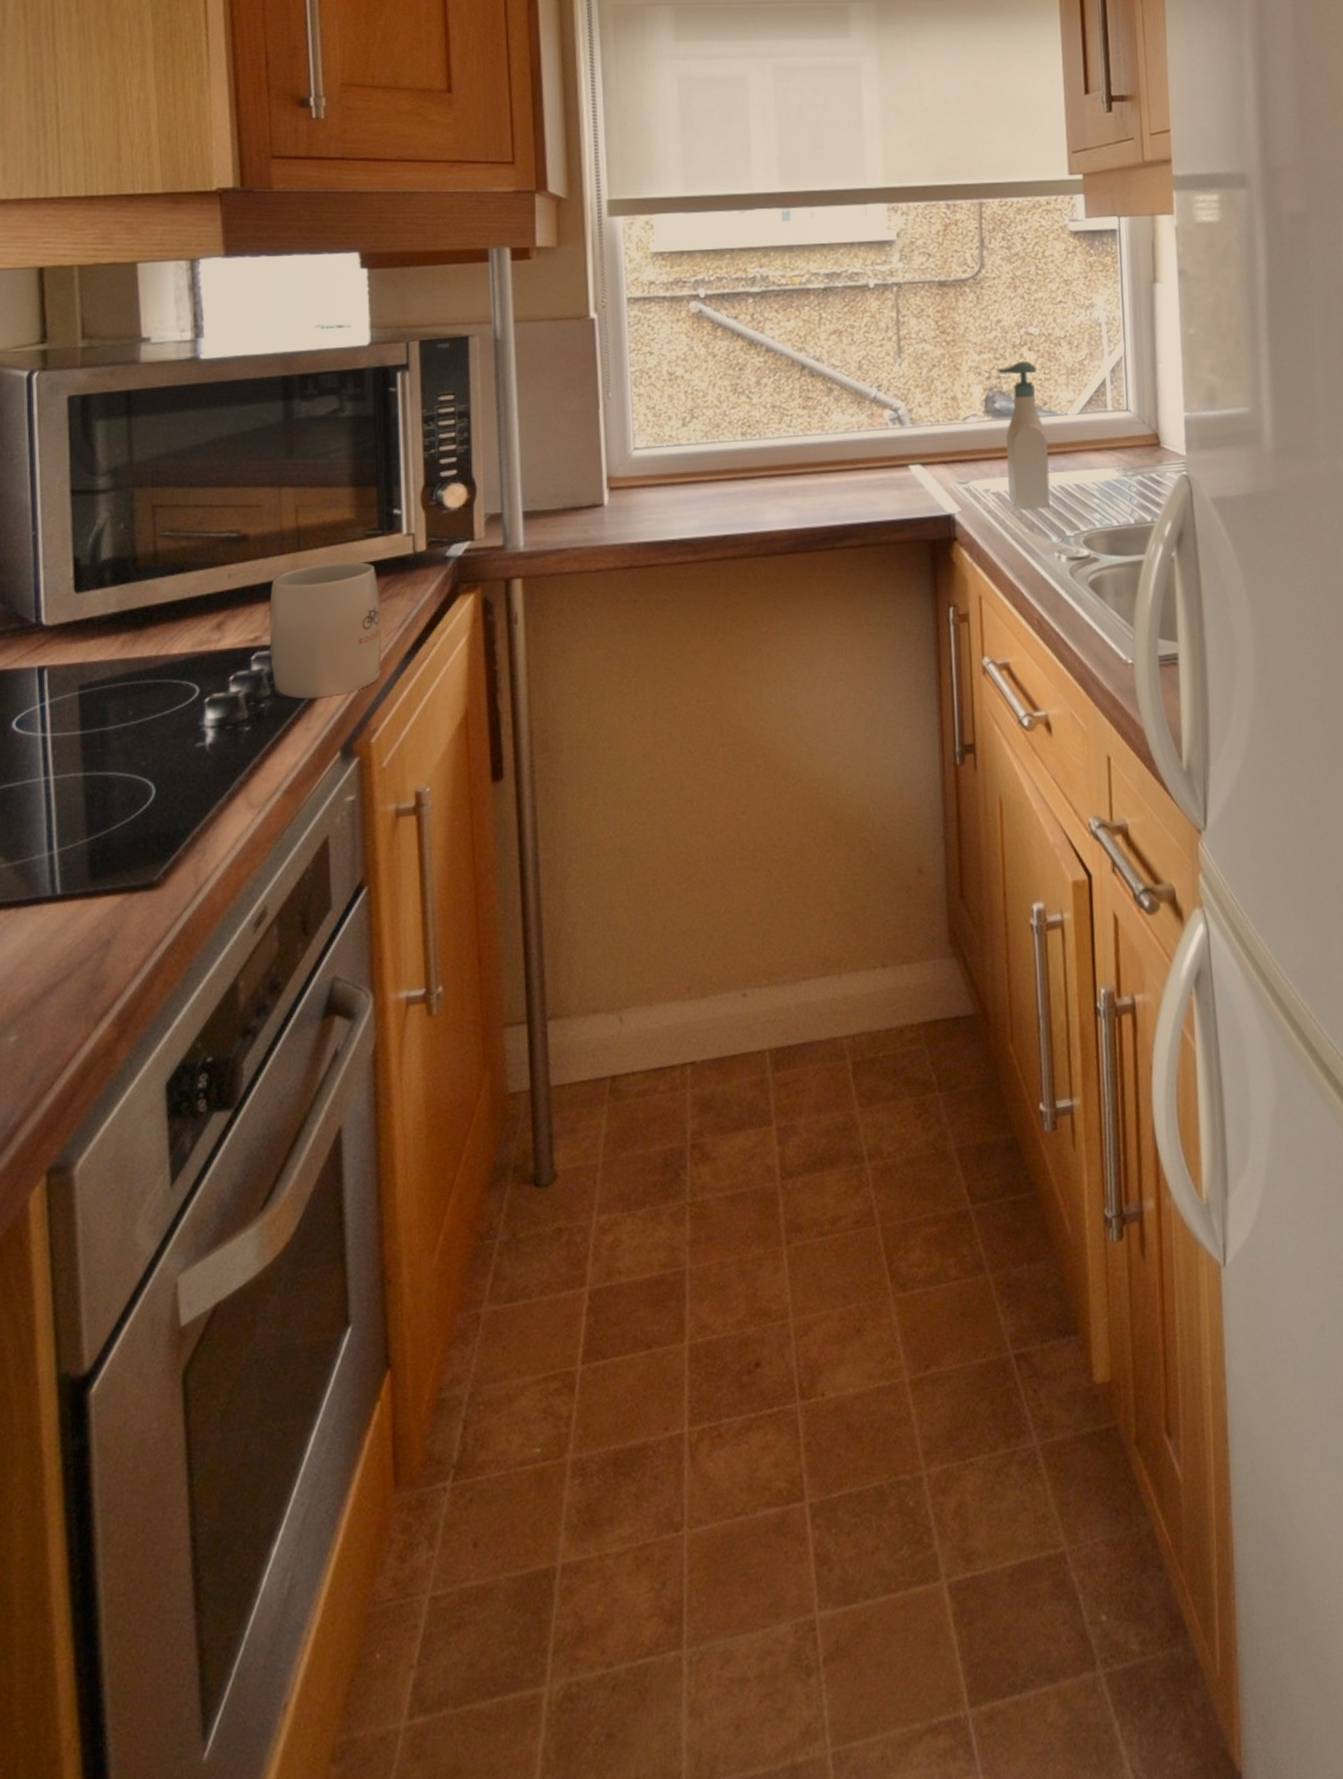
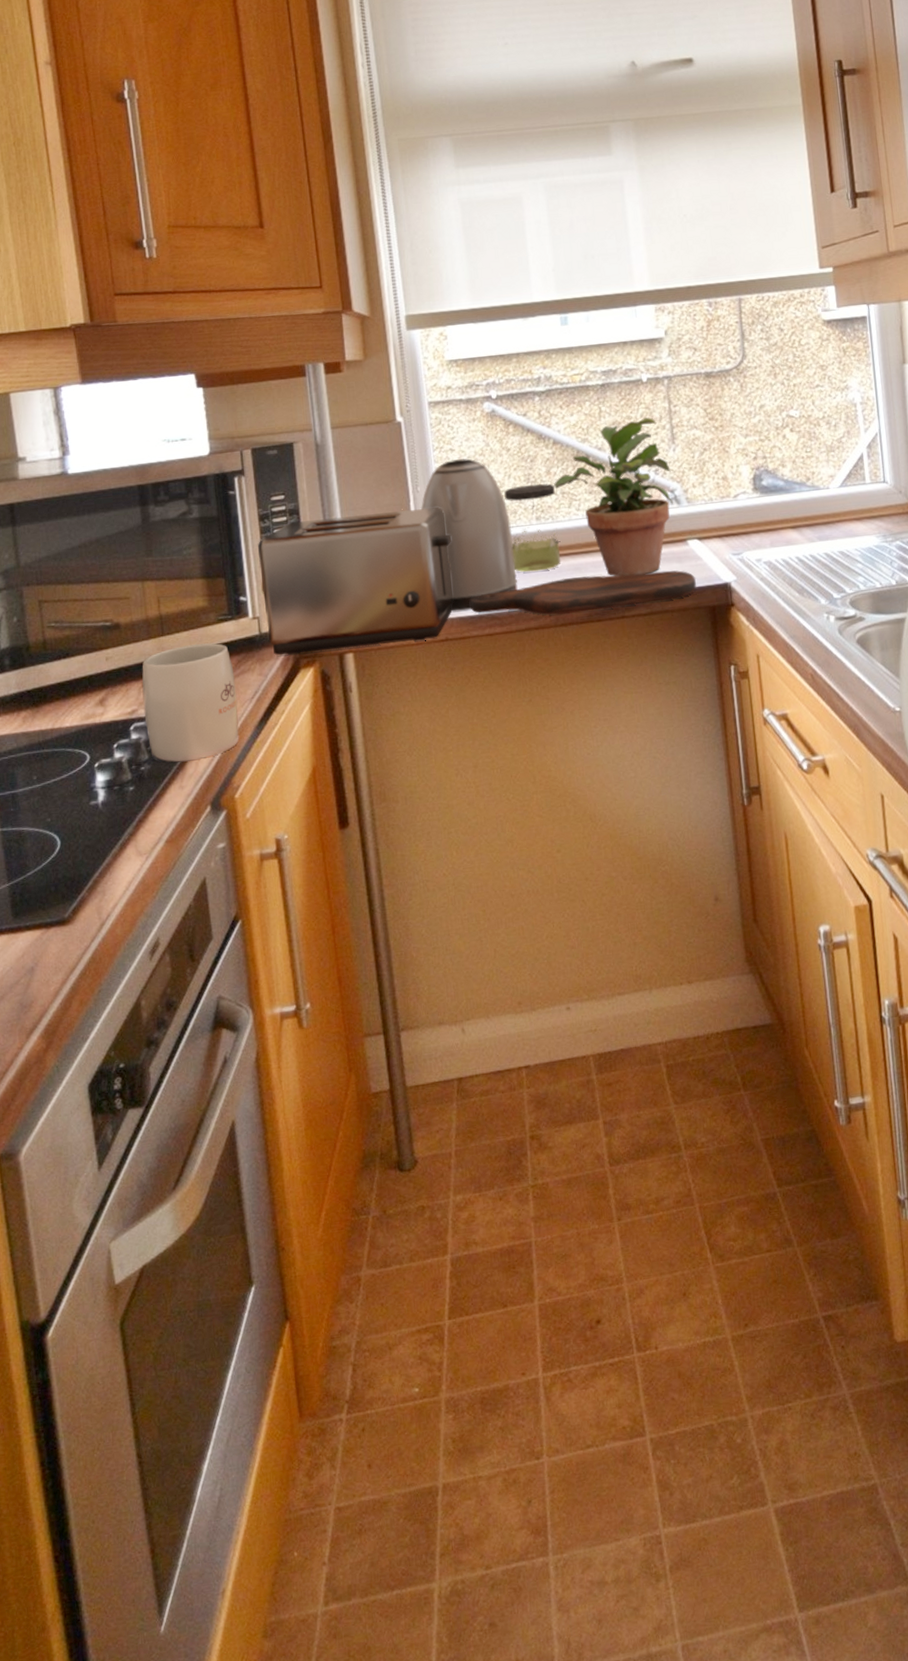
toaster: none [419,417,643,578] -> present [258,507,454,655]
kettle: none [610,363,716,535] -> present [420,458,518,611]
cutting board: none [660,498,916,543] -> present [469,570,696,615]
jar: none [707,395,767,494] -> present [504,483,561,572]
potted plant: none [764,327,895,503] -> present [554,417,673,577]
soap bottle: present [997,360,1051,511] -> none [763,441,818,577]

